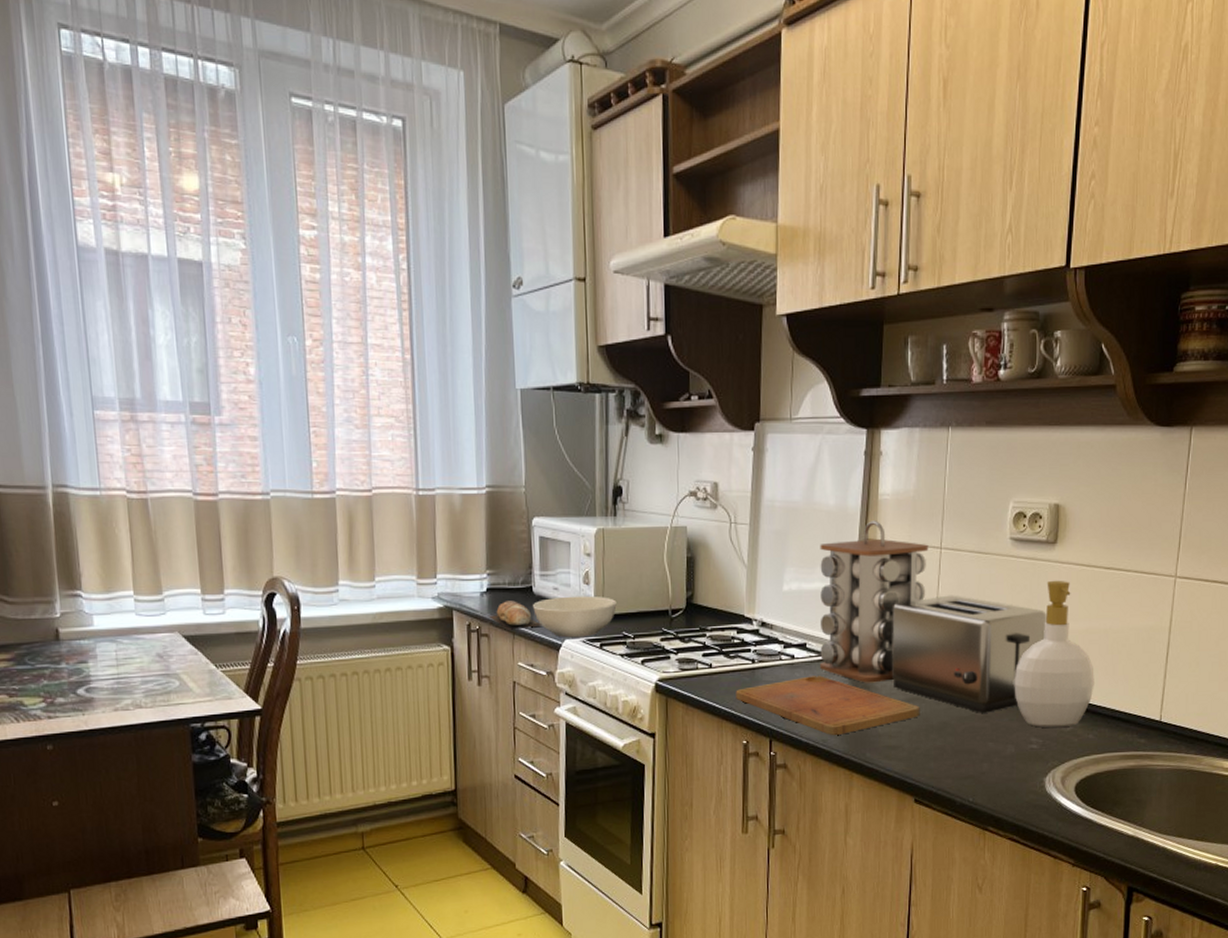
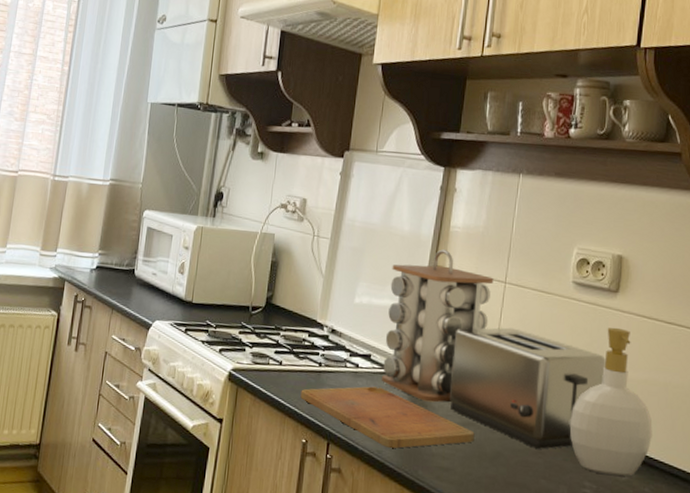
bread loaf: present [488,600,543,630] -> none [93,279,138,306]
bowl: present [533,595,617,638] -> none [132,281,205,321]

